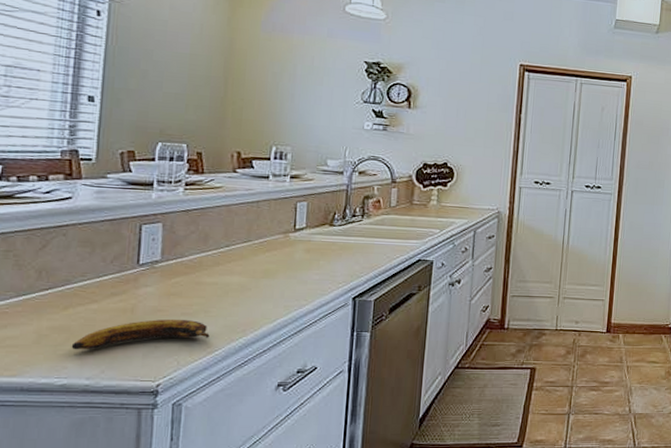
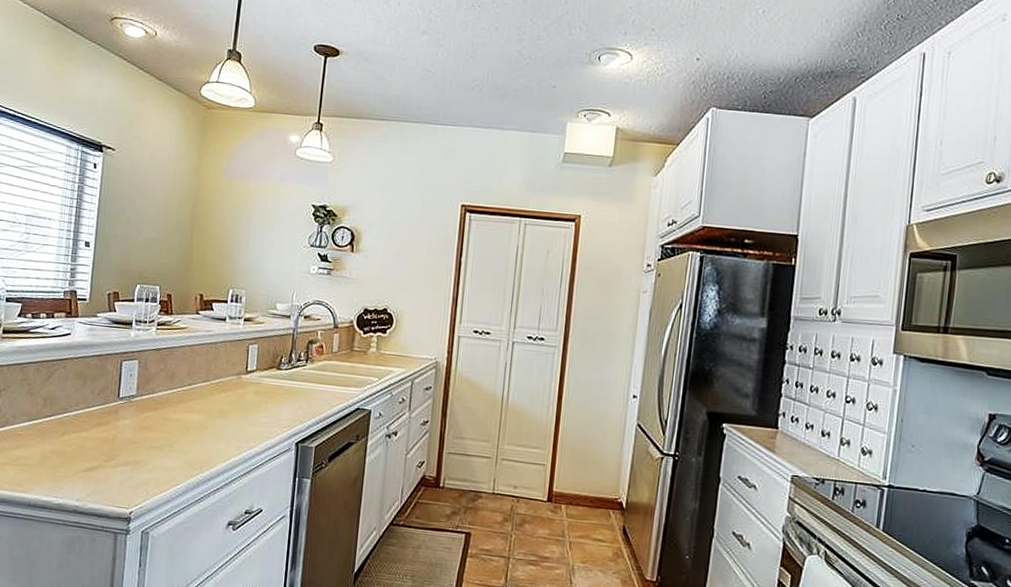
banana: present [71,319,210,350] -> none [66,450,173,474]

